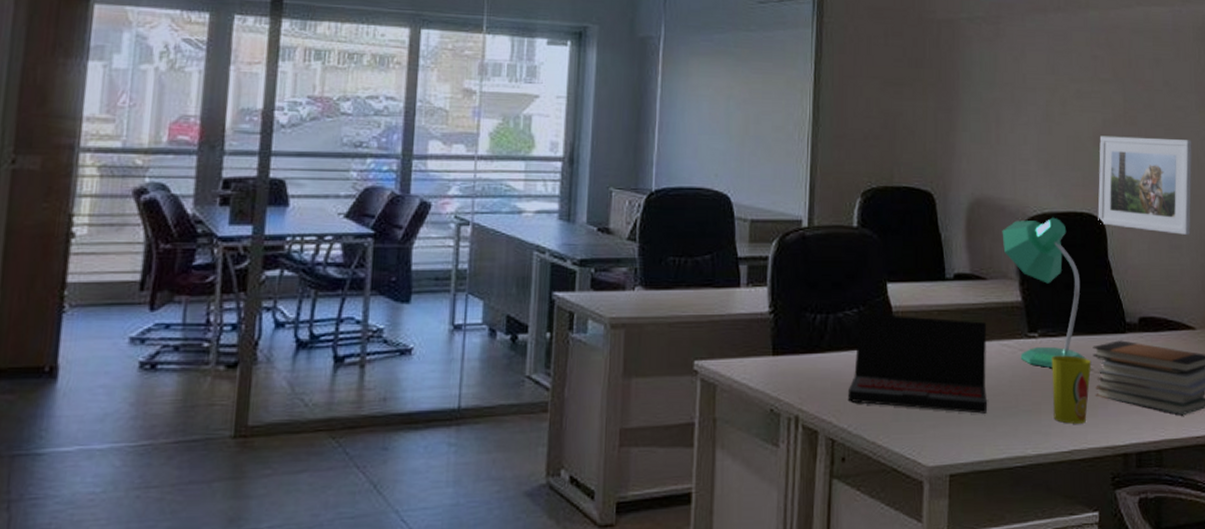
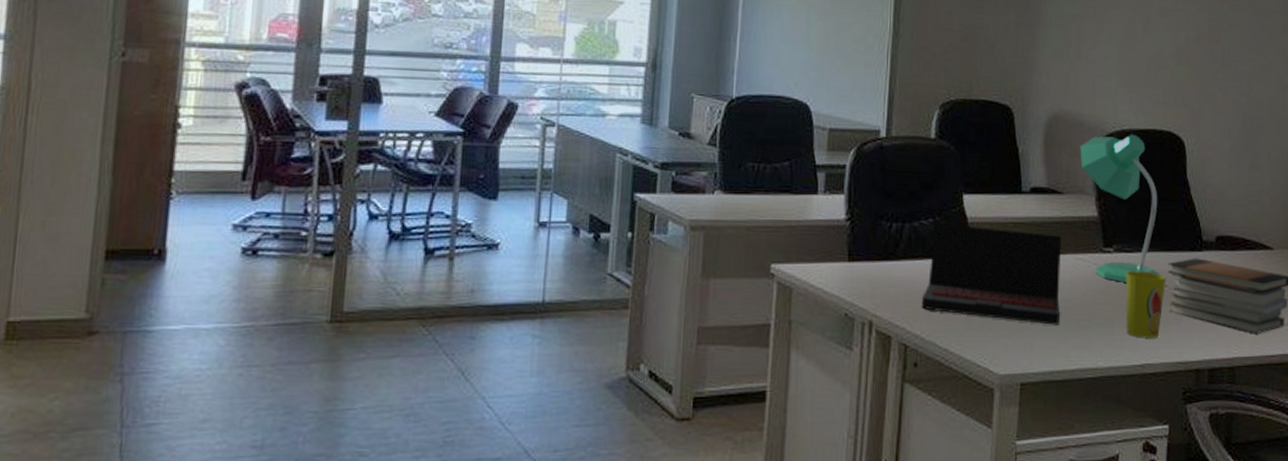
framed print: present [1098,136,1192,235] -> none [1178,54,1277,155]

